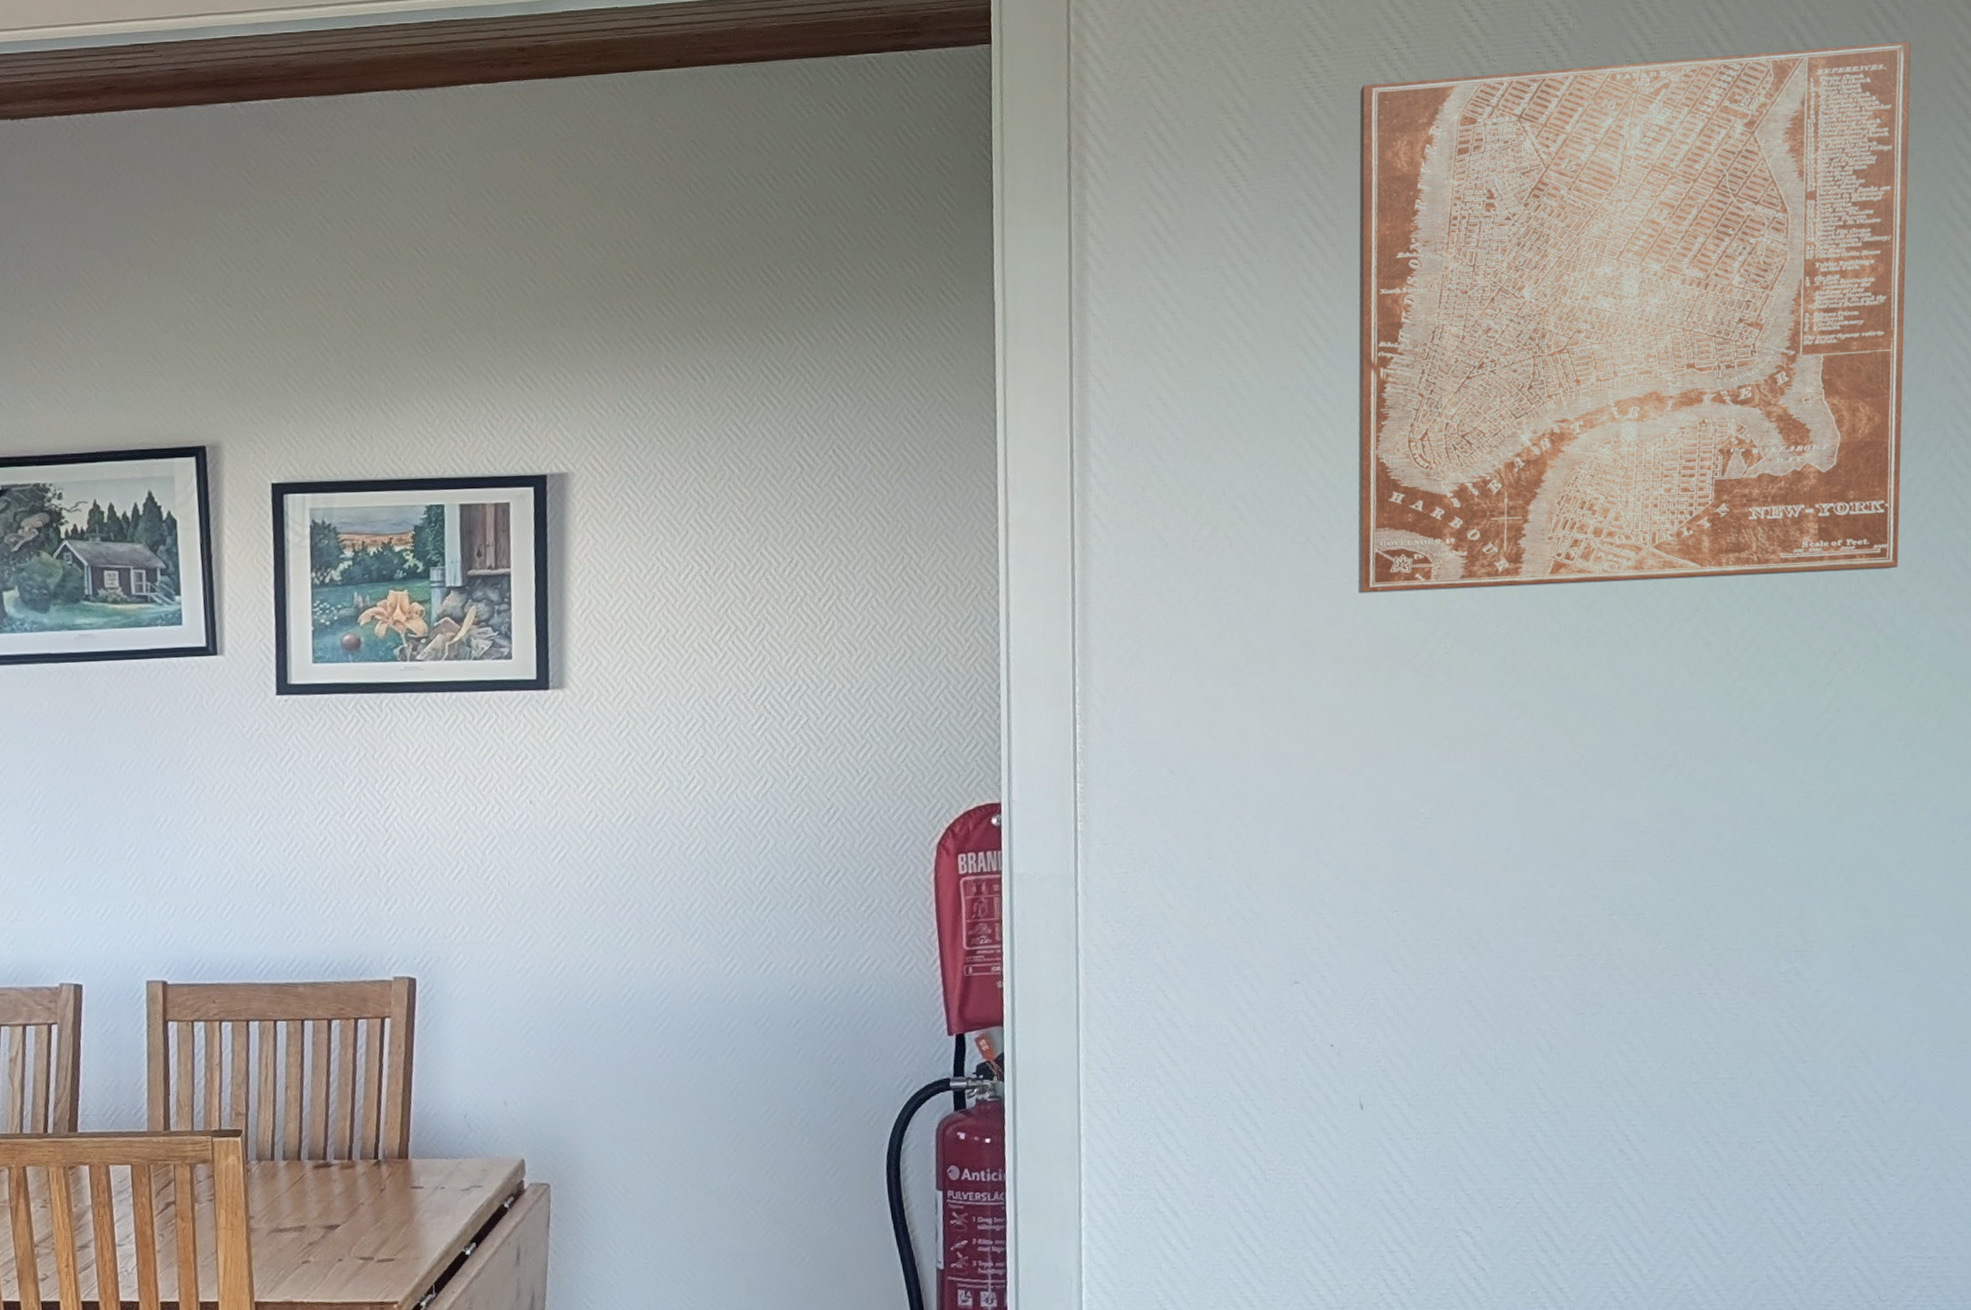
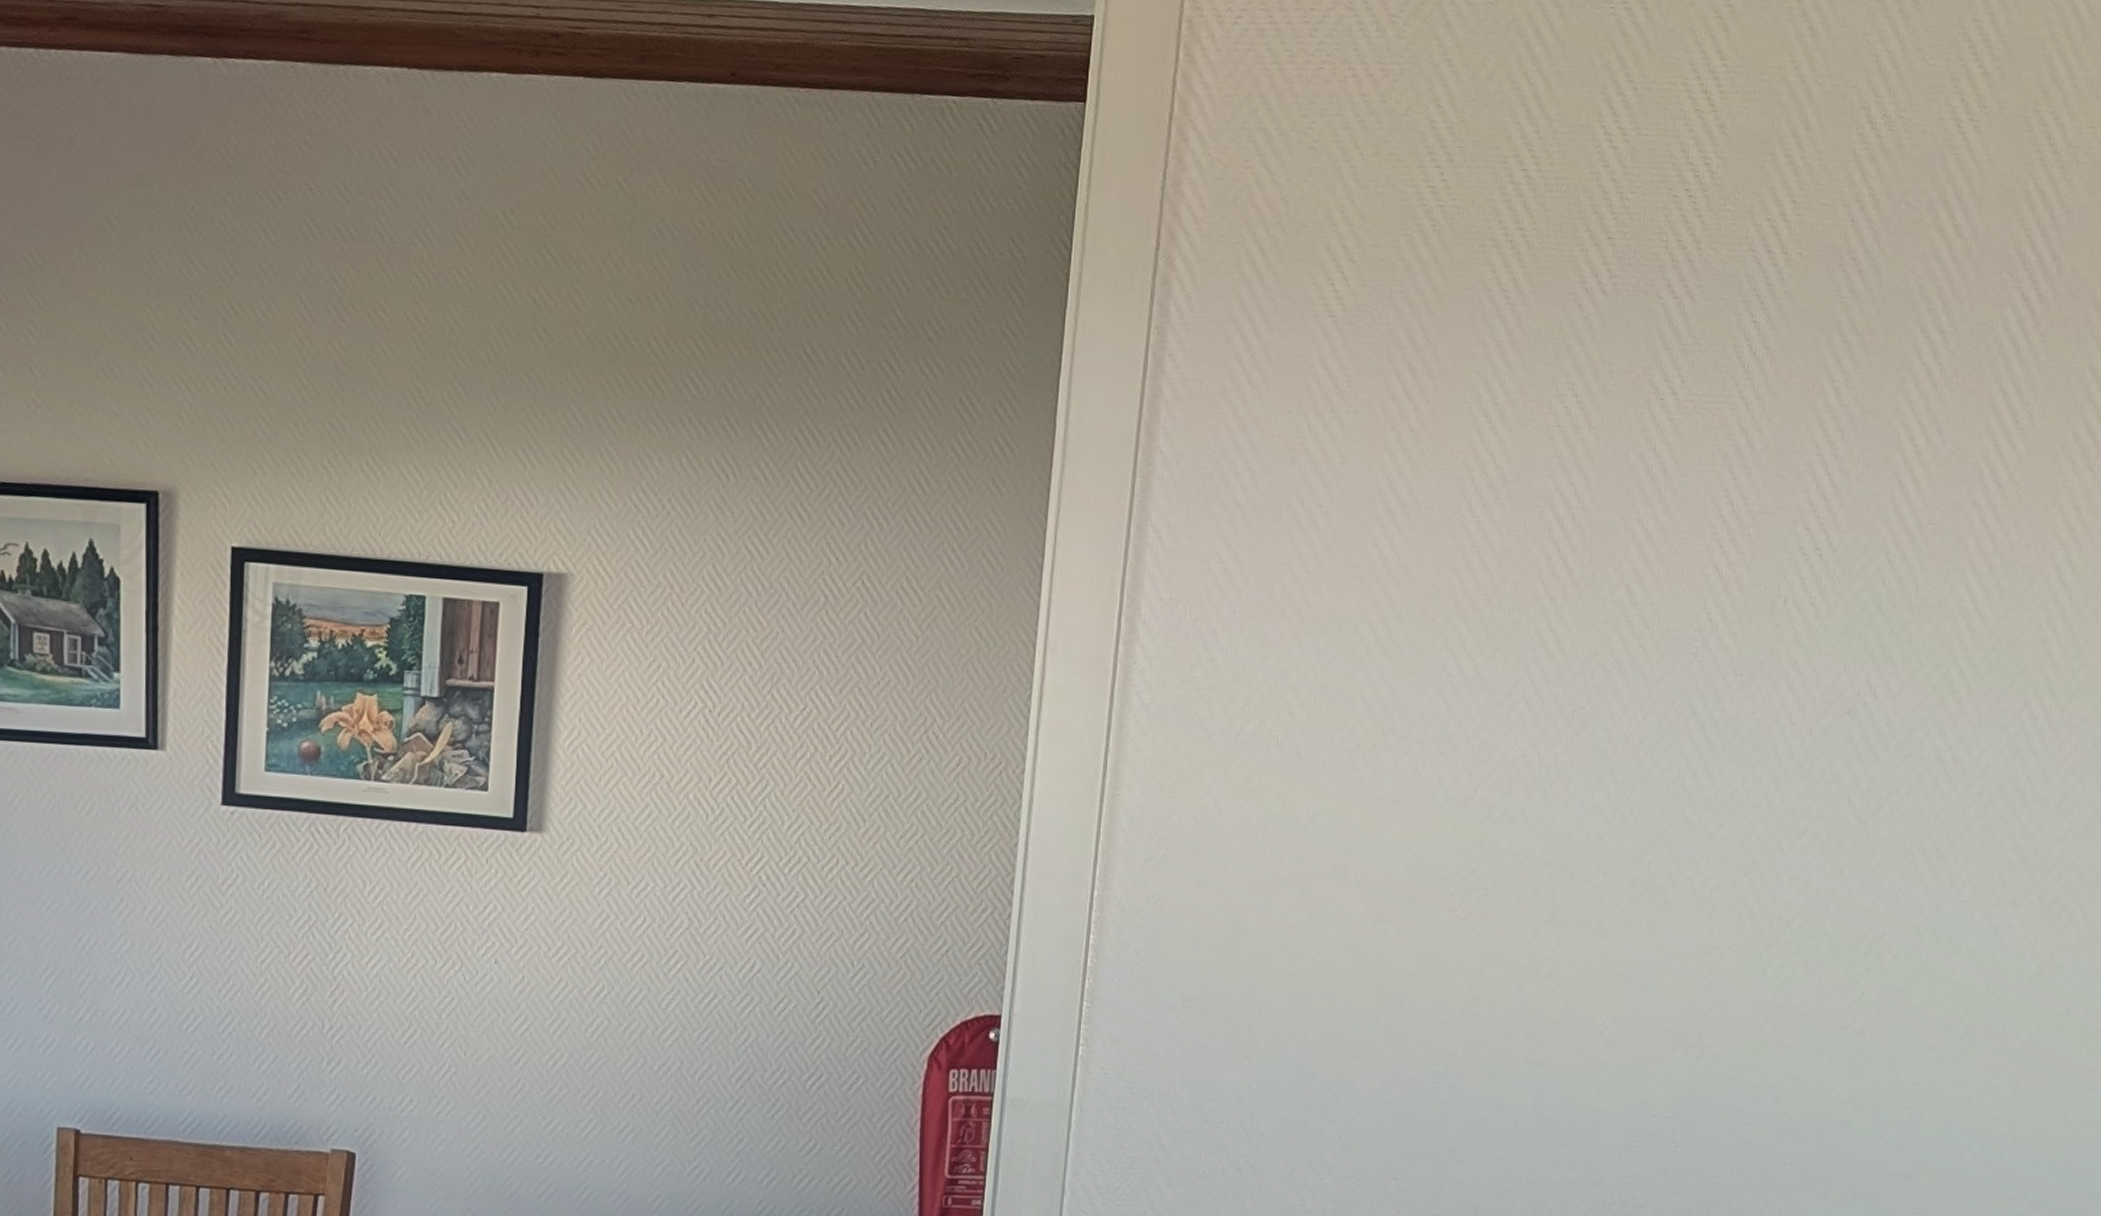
wall art: present [1357,41,1911,594] -> none [1402,209,2065,850]

